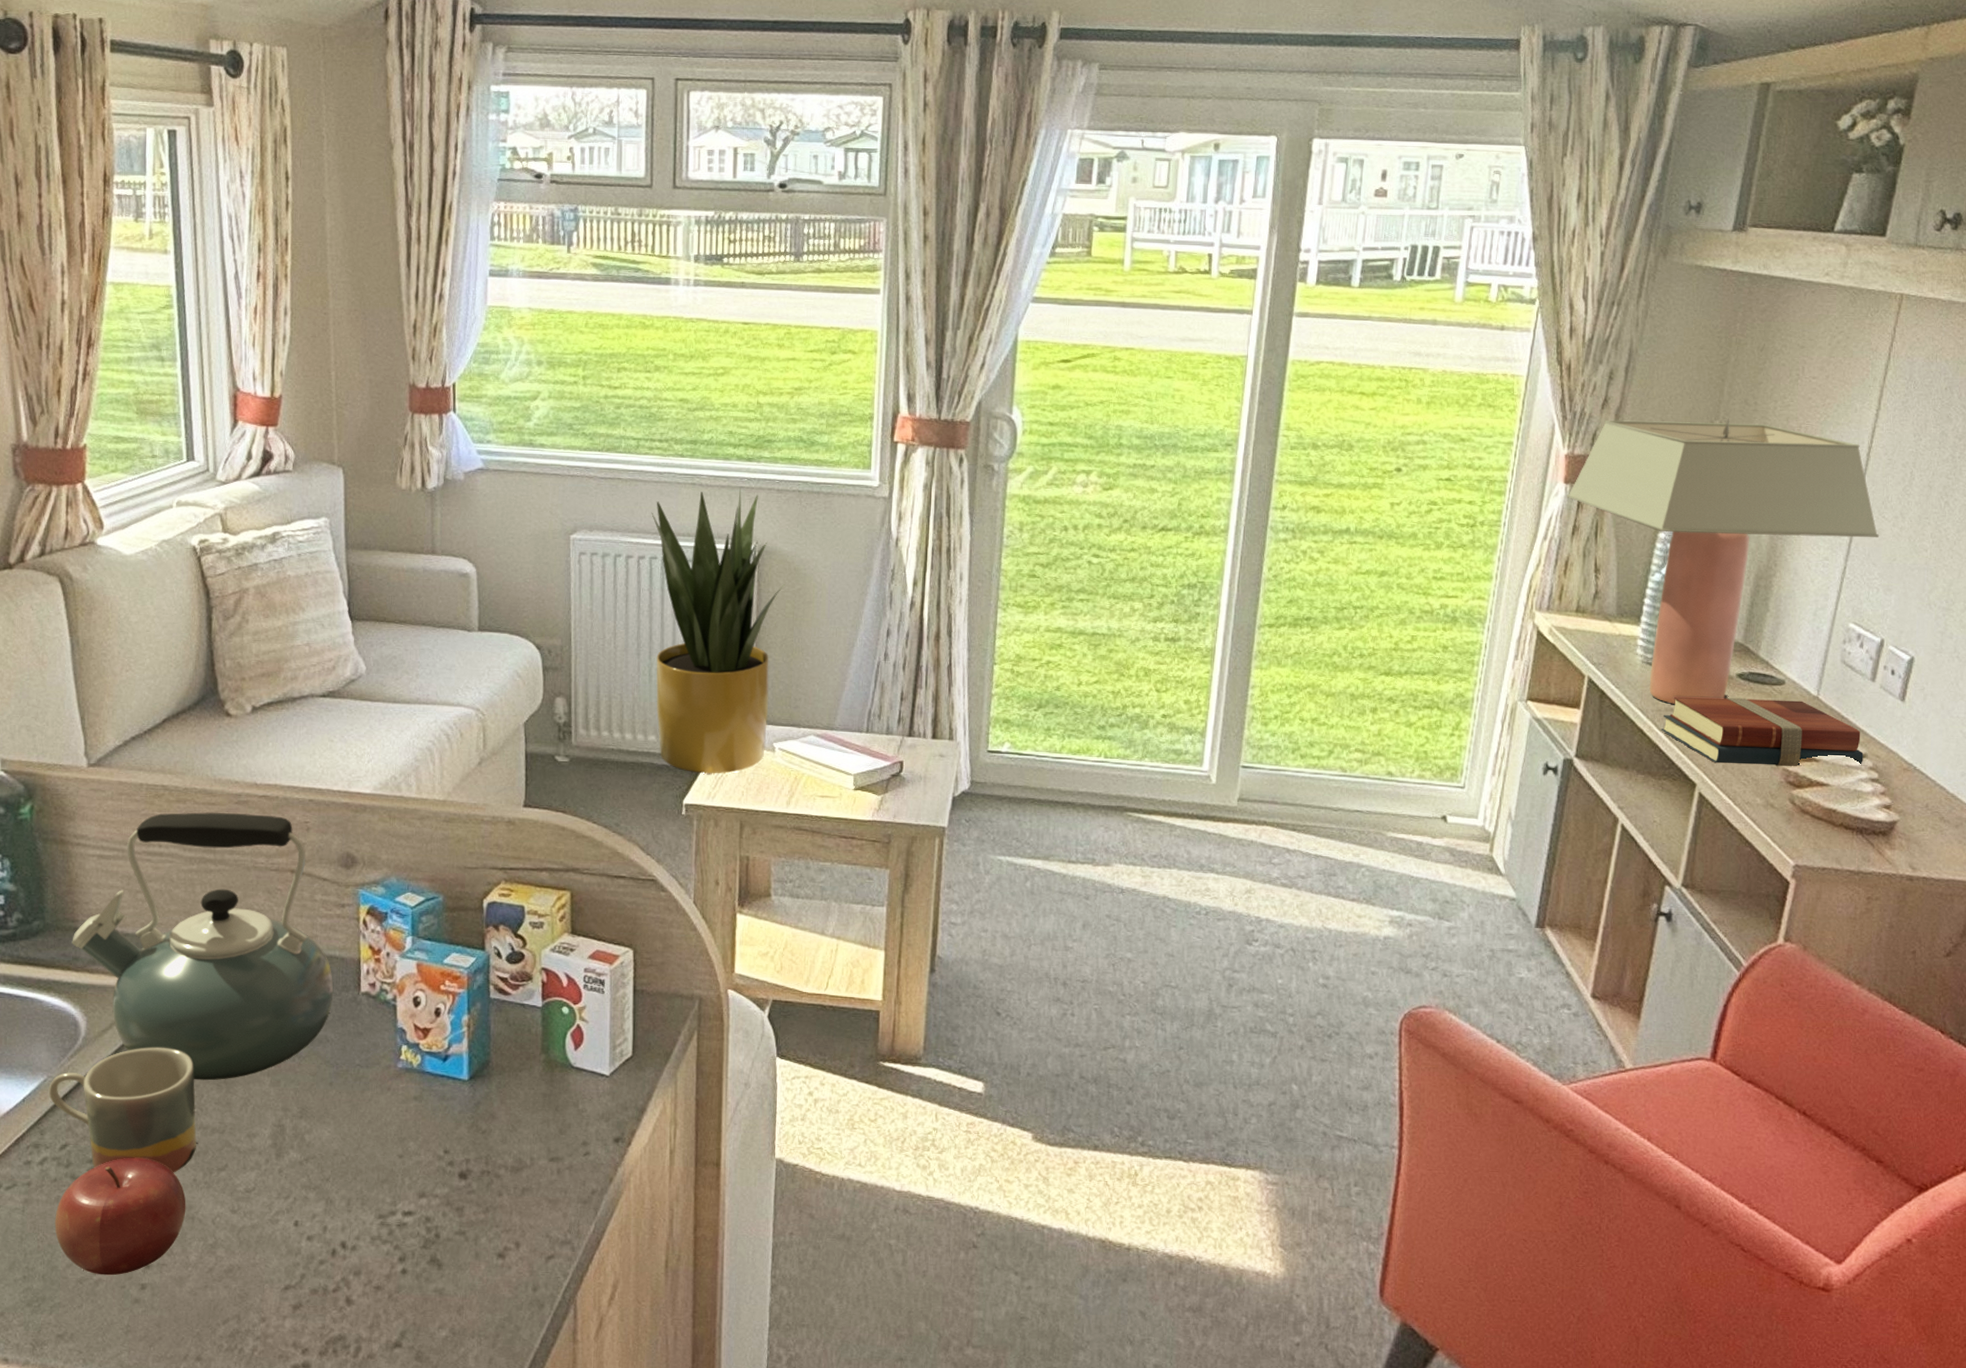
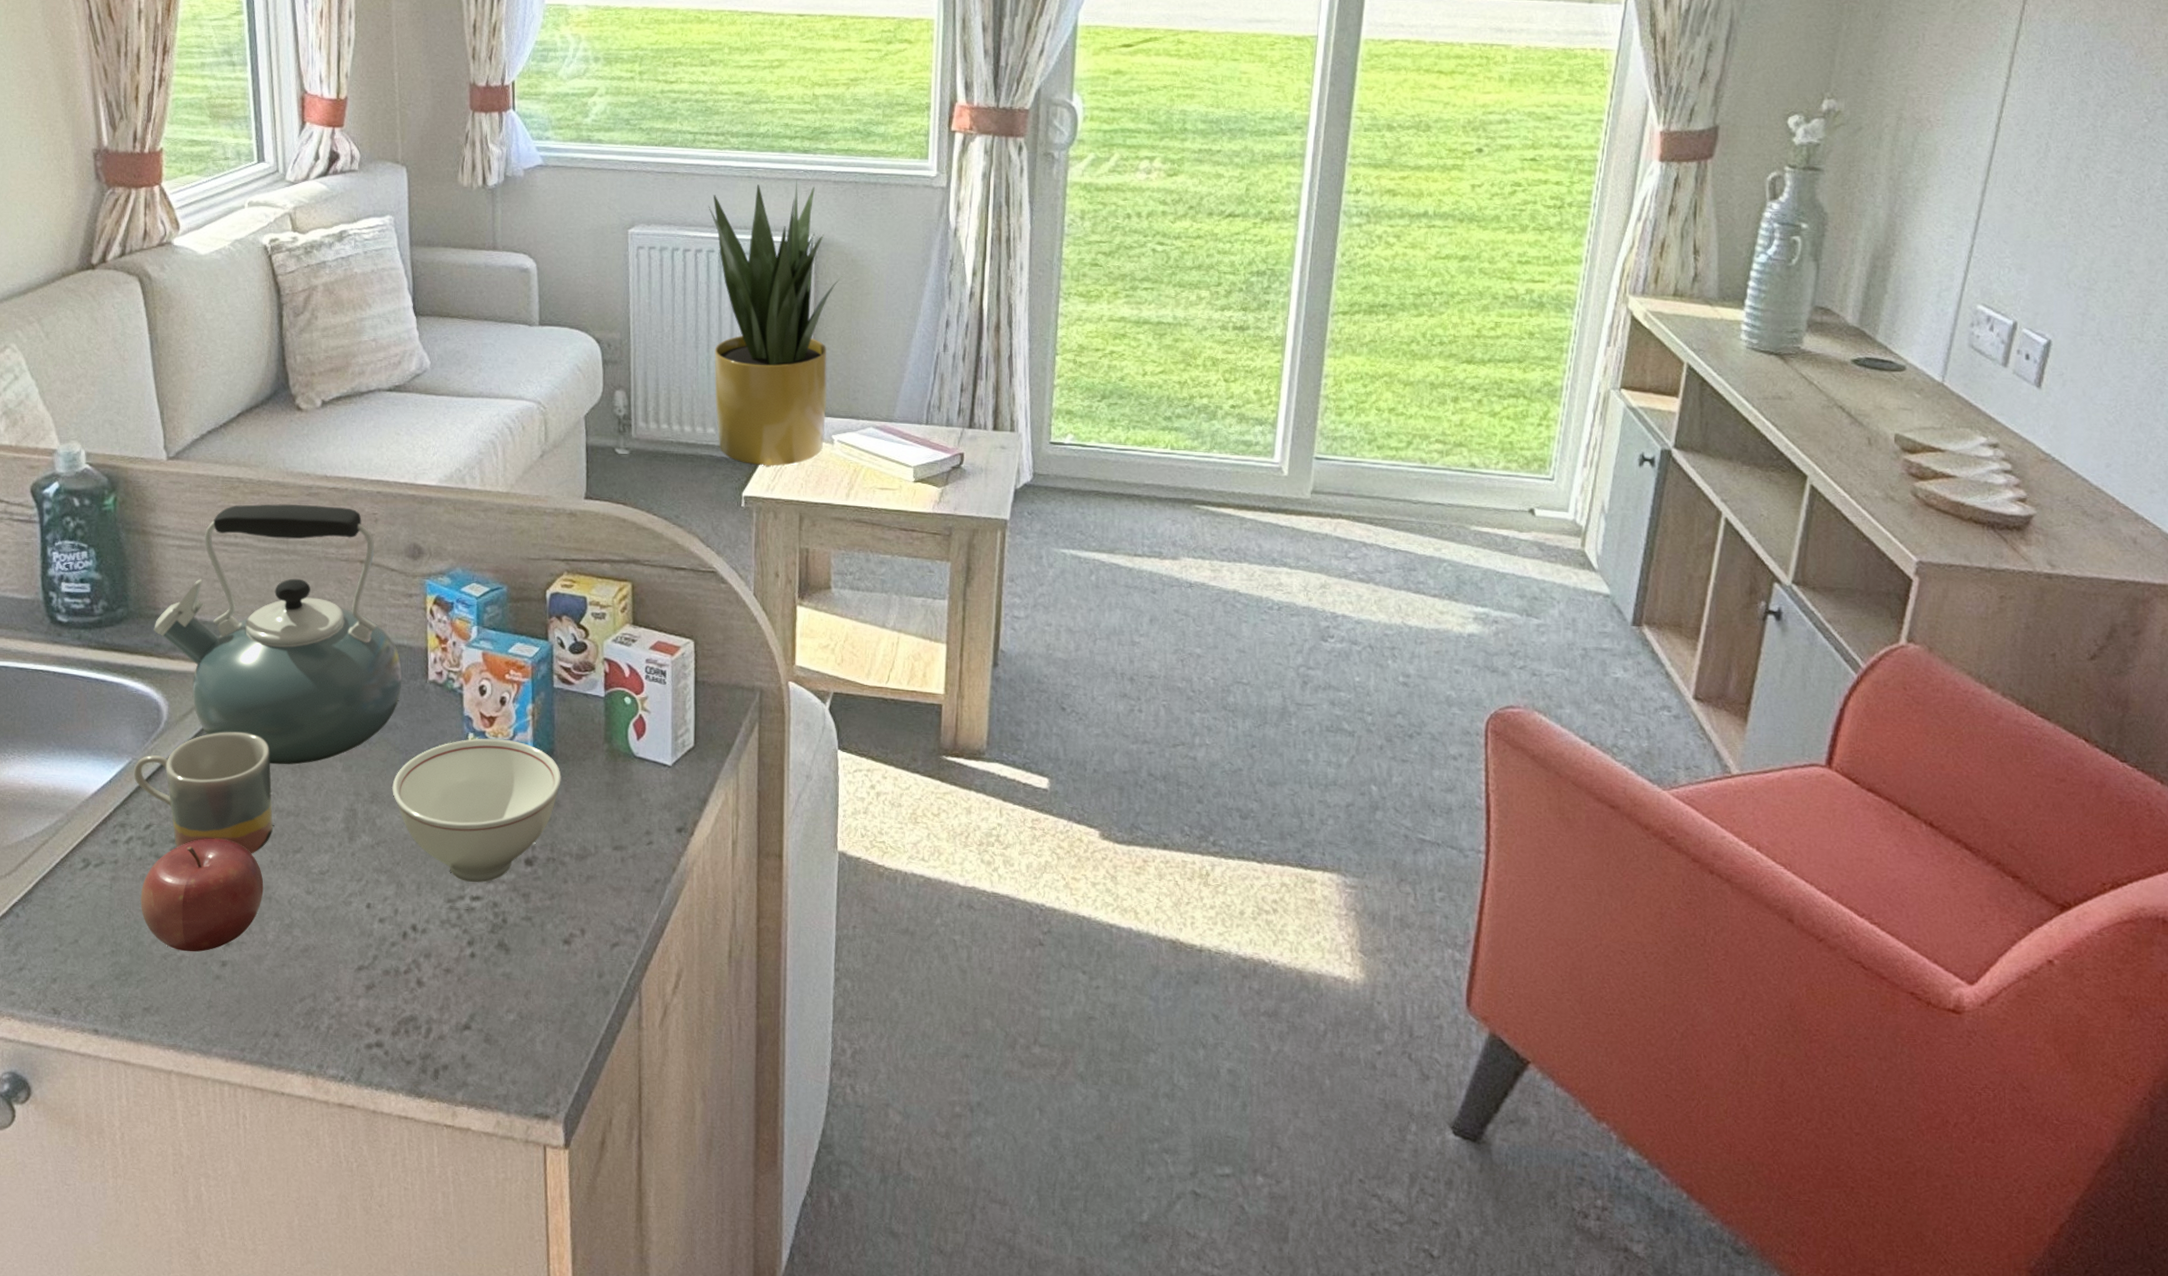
bowl: none [322,1050,497,1198] -> present [392,738,561,883]
table lamp: present [1566,417,1880,704] -> none [1662,88,2011,392]
books: present [1661,696,1864,766] -> none [1768,384,1995,457]

